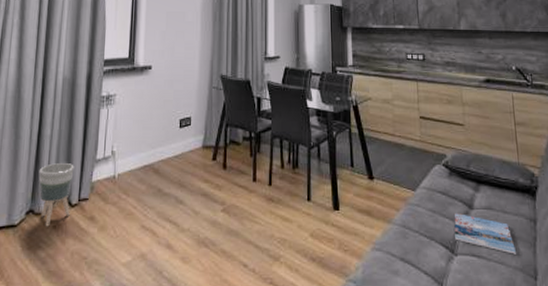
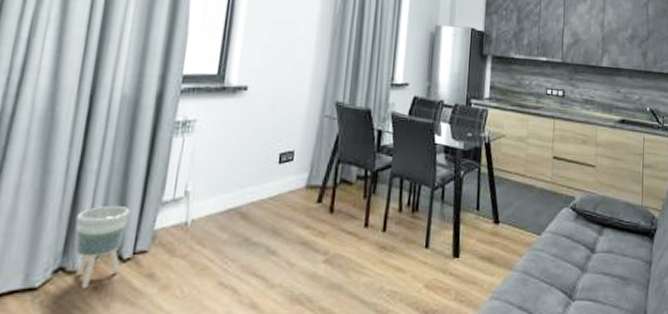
magazine: present [454,212,516,254] -> none [575,256,630,297]

